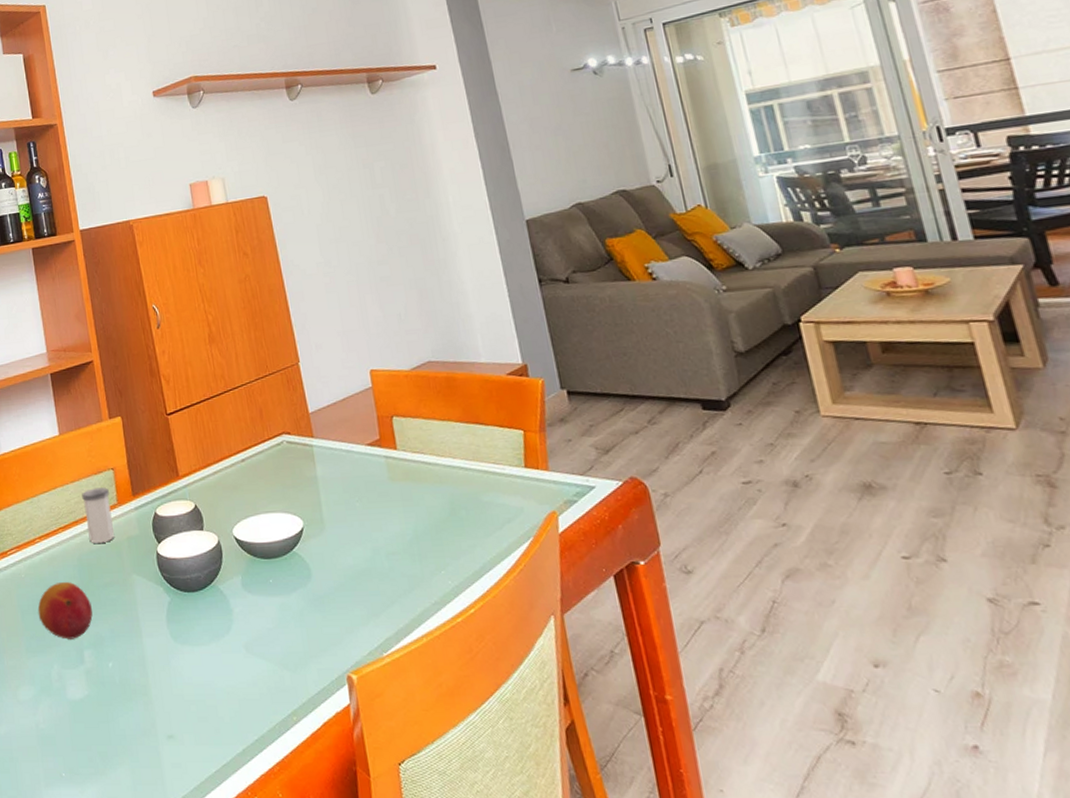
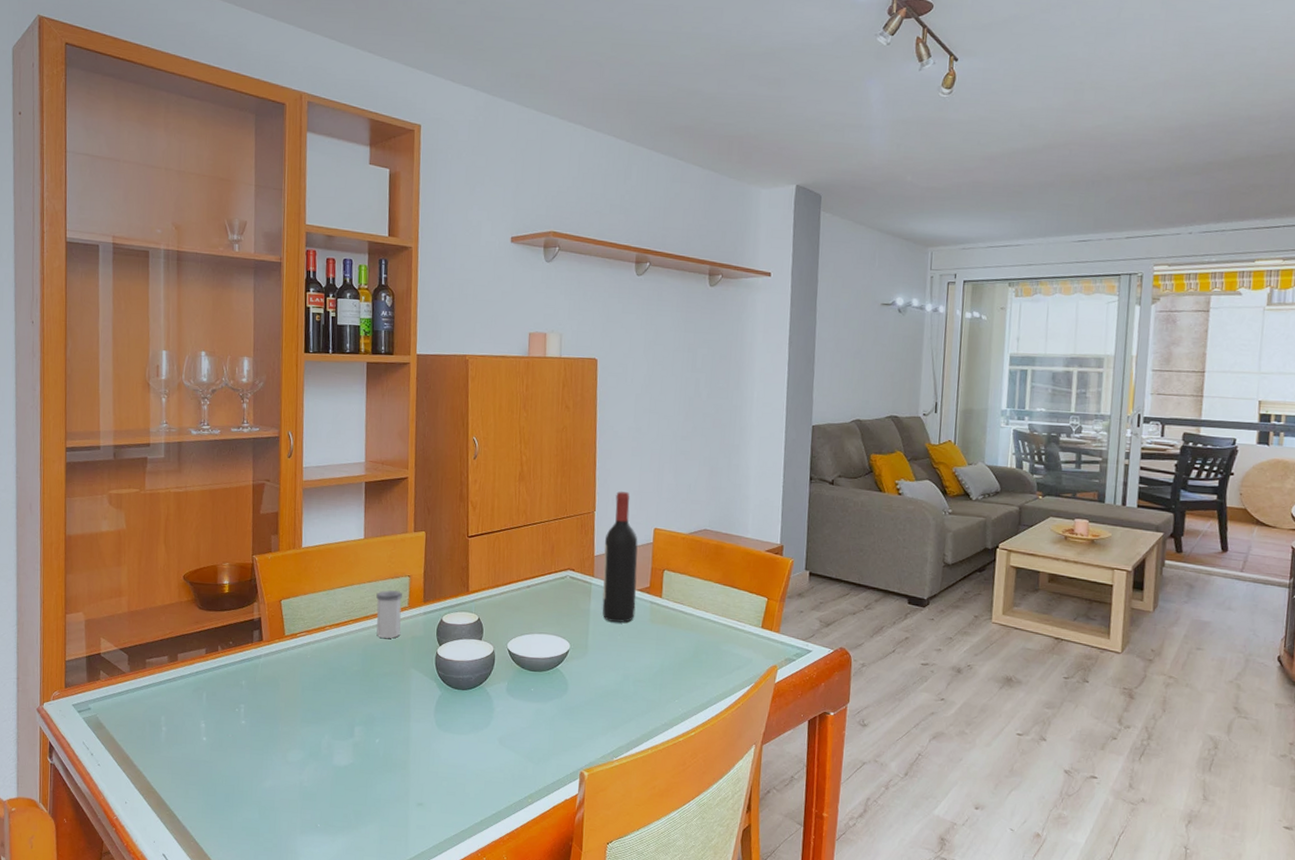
fruit: present [37,581,93,639] -> none [317,666,369,716]
wine bottle: none [316,334,371,487] -> present [602,491,638,623]

